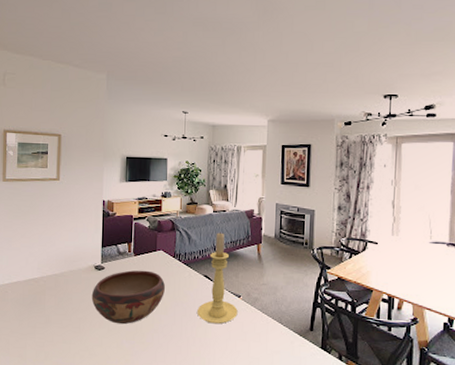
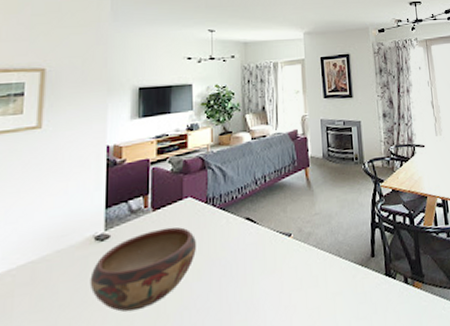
candle holder: present [197,232,238,324] -> none [240,162,290,278]

